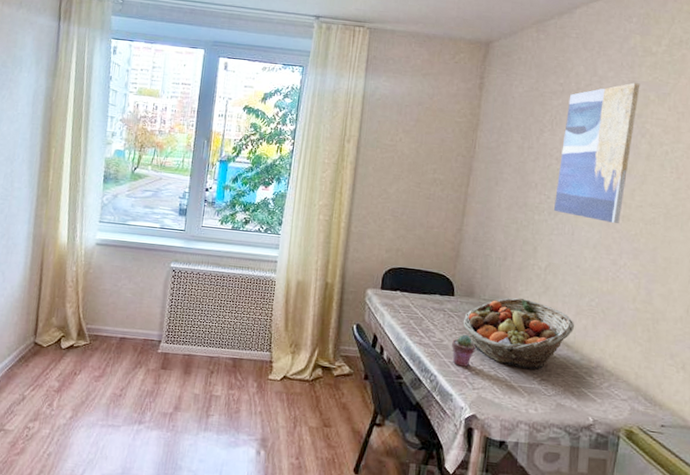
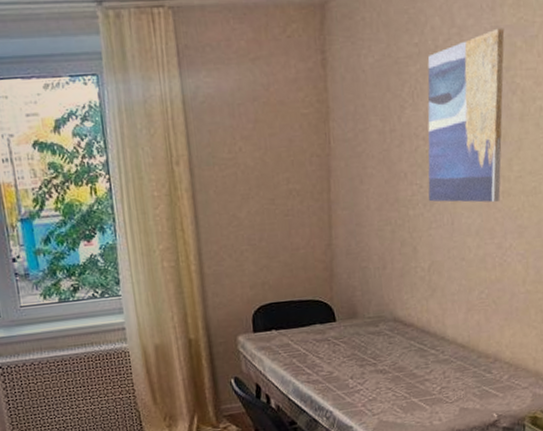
potted succulent: present [452,334,476,367] -> none [343,359,369,396]
fruit basket: present [462,298,575,371] -> none [350,306,468,382]

